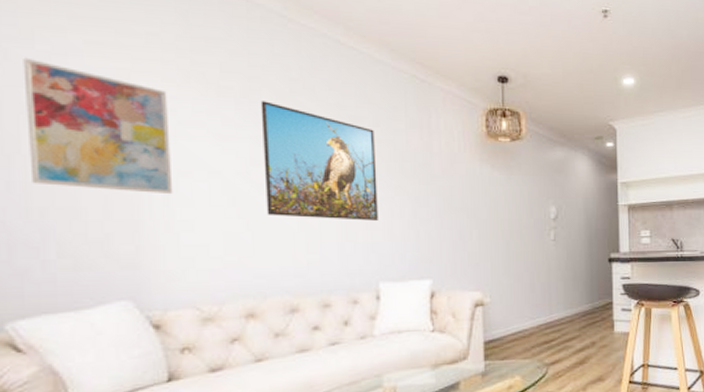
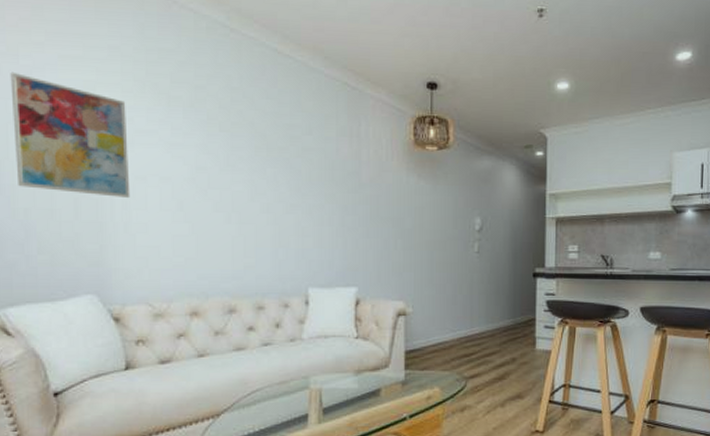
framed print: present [260,101,378,221] -> none [205,110,309,228]

